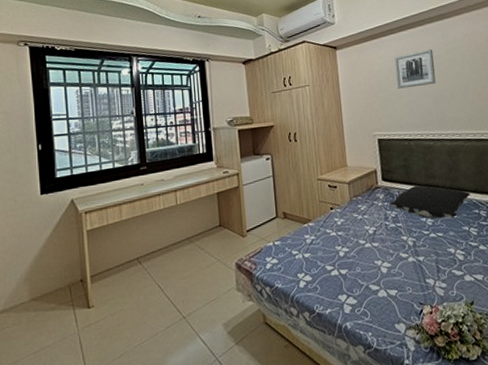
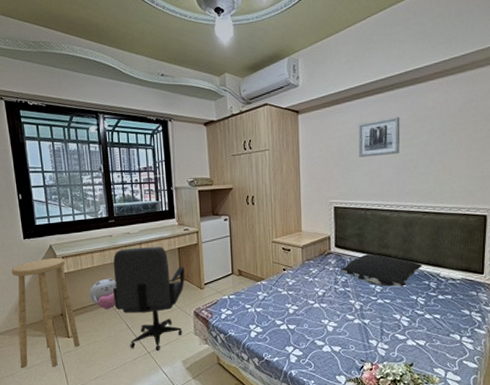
stool: none [24,213,103,352] -> present [12,258,80,368]
plush toy: none [115,232,147,269] -> present [89,278,116,309]
office chair: none [142,193,225,315] -> present [112,247,185,351]

